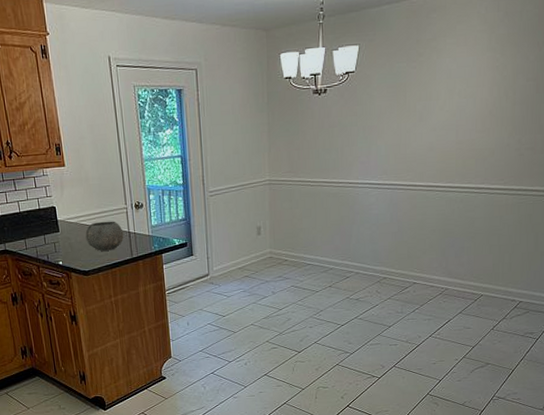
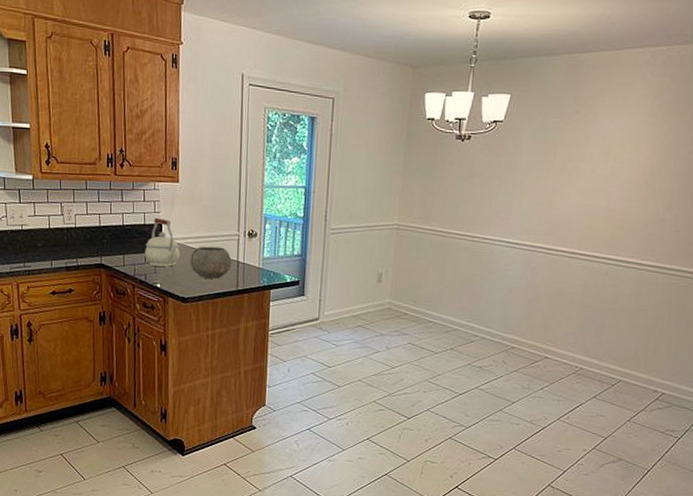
kettle: none [43,201,76,246] -> present [145,217,180,267]

